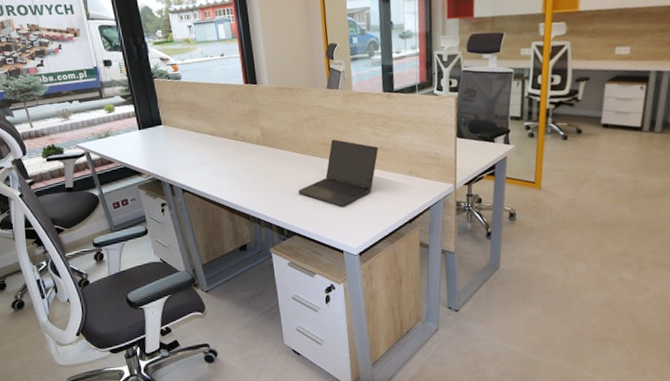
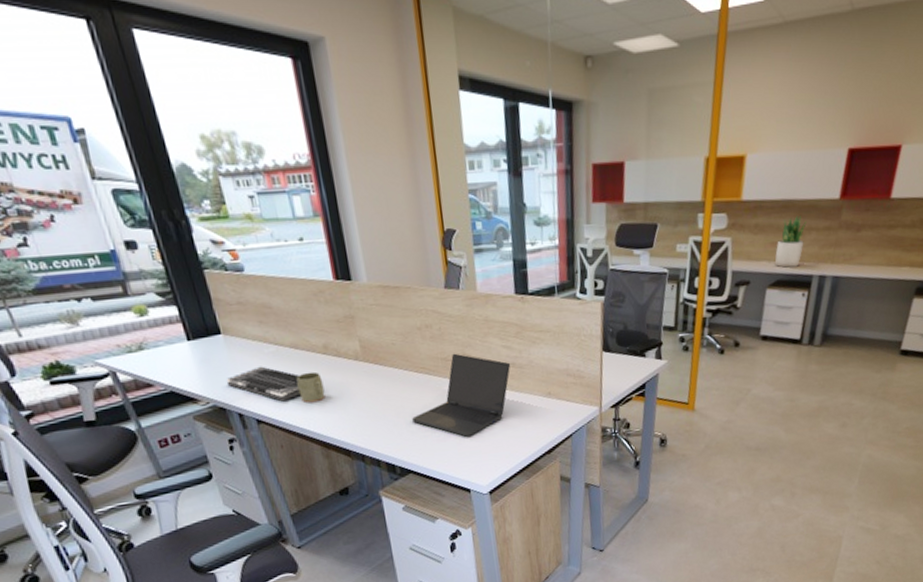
computer keyboard: none [163,148,215,176] -> present [226,366,301,402]
mug: none [212,153,233,177] -> present [296,371,325,403]
planter: none [612,21,641,65] -> present [774,216,806,268]

